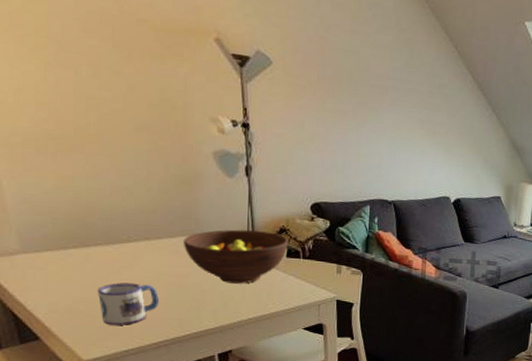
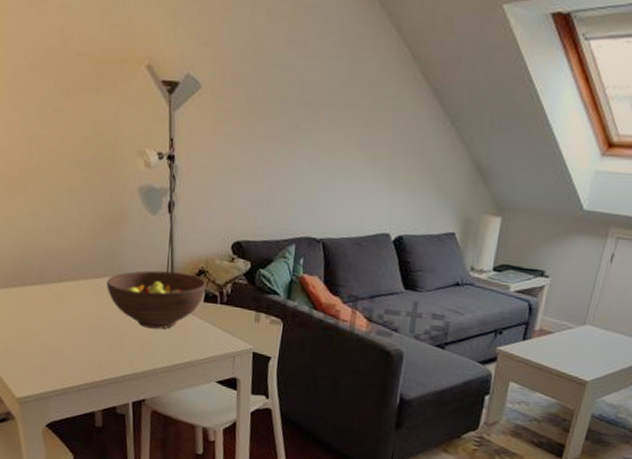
mug: present [98,282,159,325] -> none [31,323,82,366]

